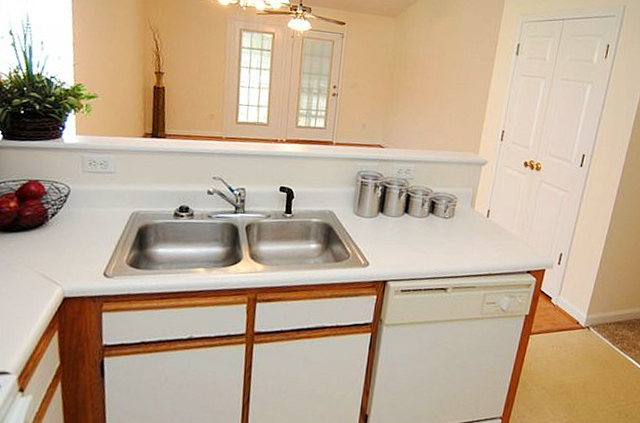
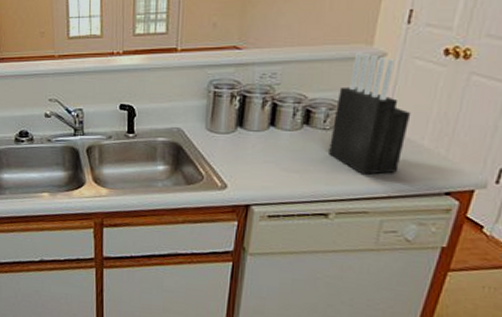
knife block: none [448,158,504,256] -> present [329,51,412,175]

